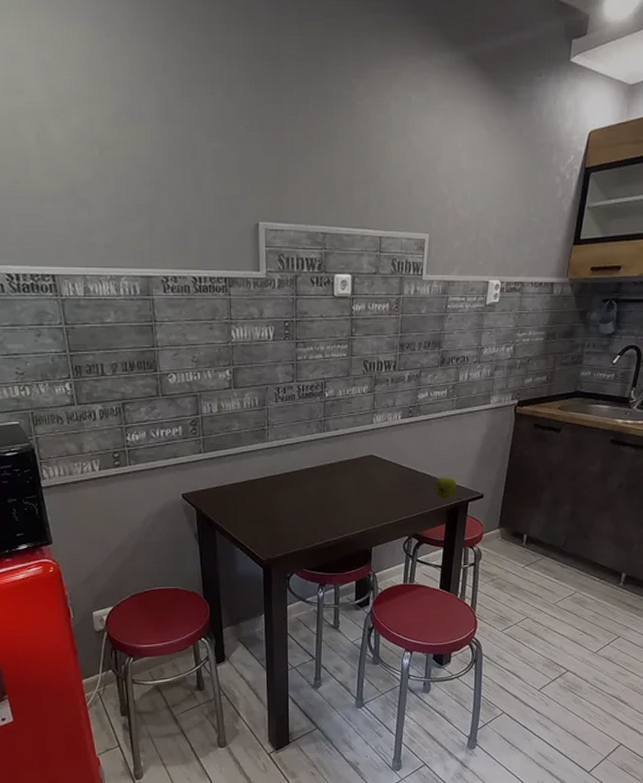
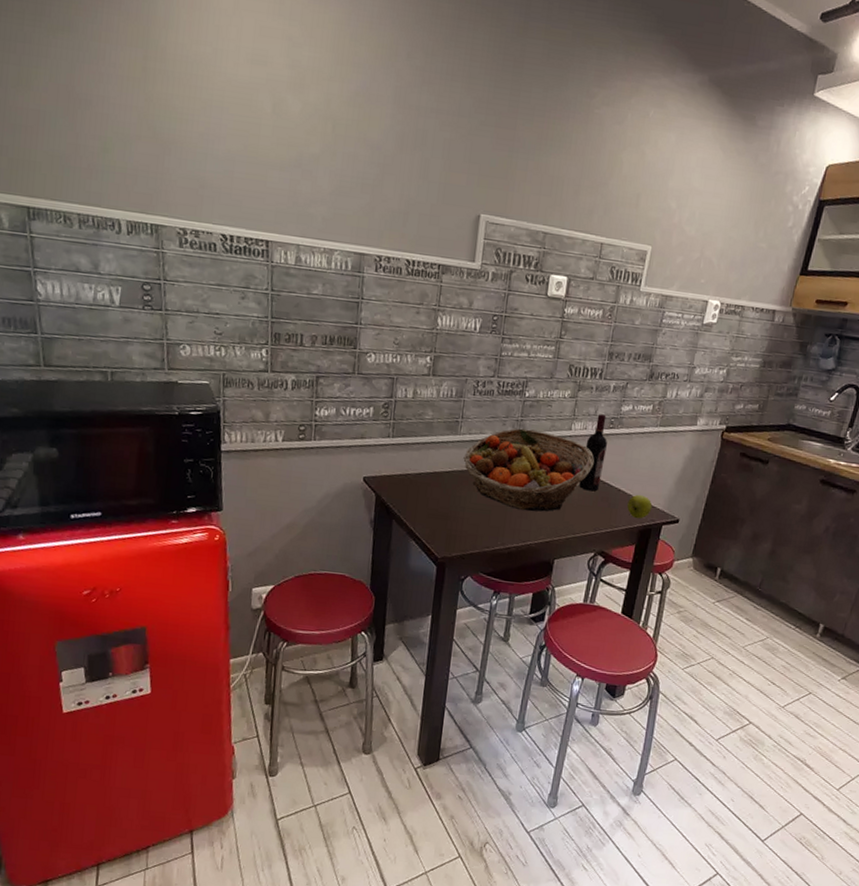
fruit basket: none [274,428,398,506] -> present [463,428,595,512]
wine bottle: none [387,404,409,479] -> present [579,414,608,492]

